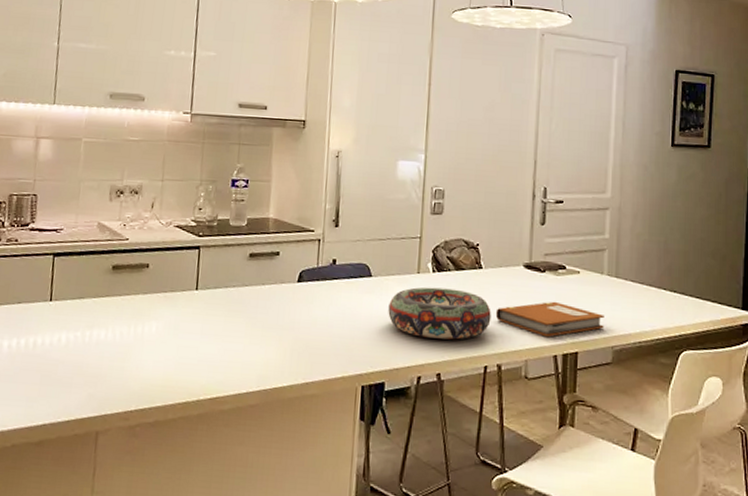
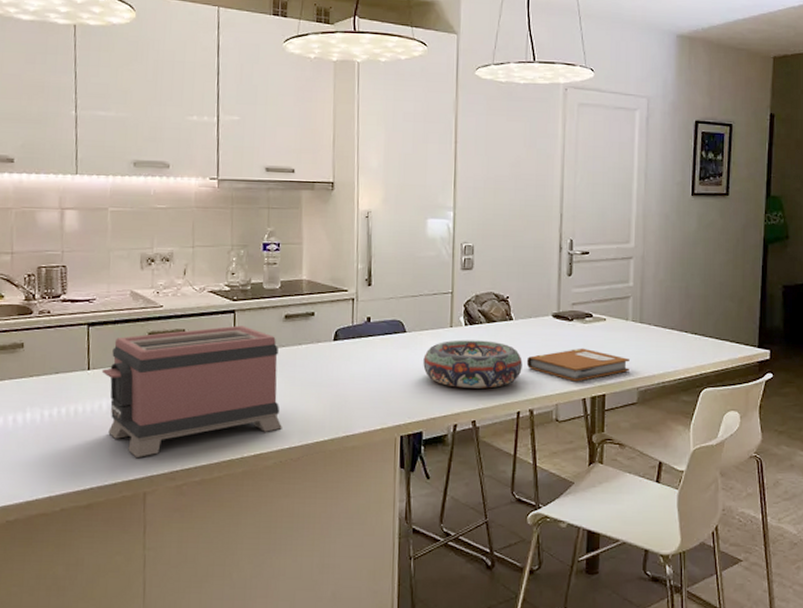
toaster: none [63,262,241,395] -> present [101,325,282,457]

